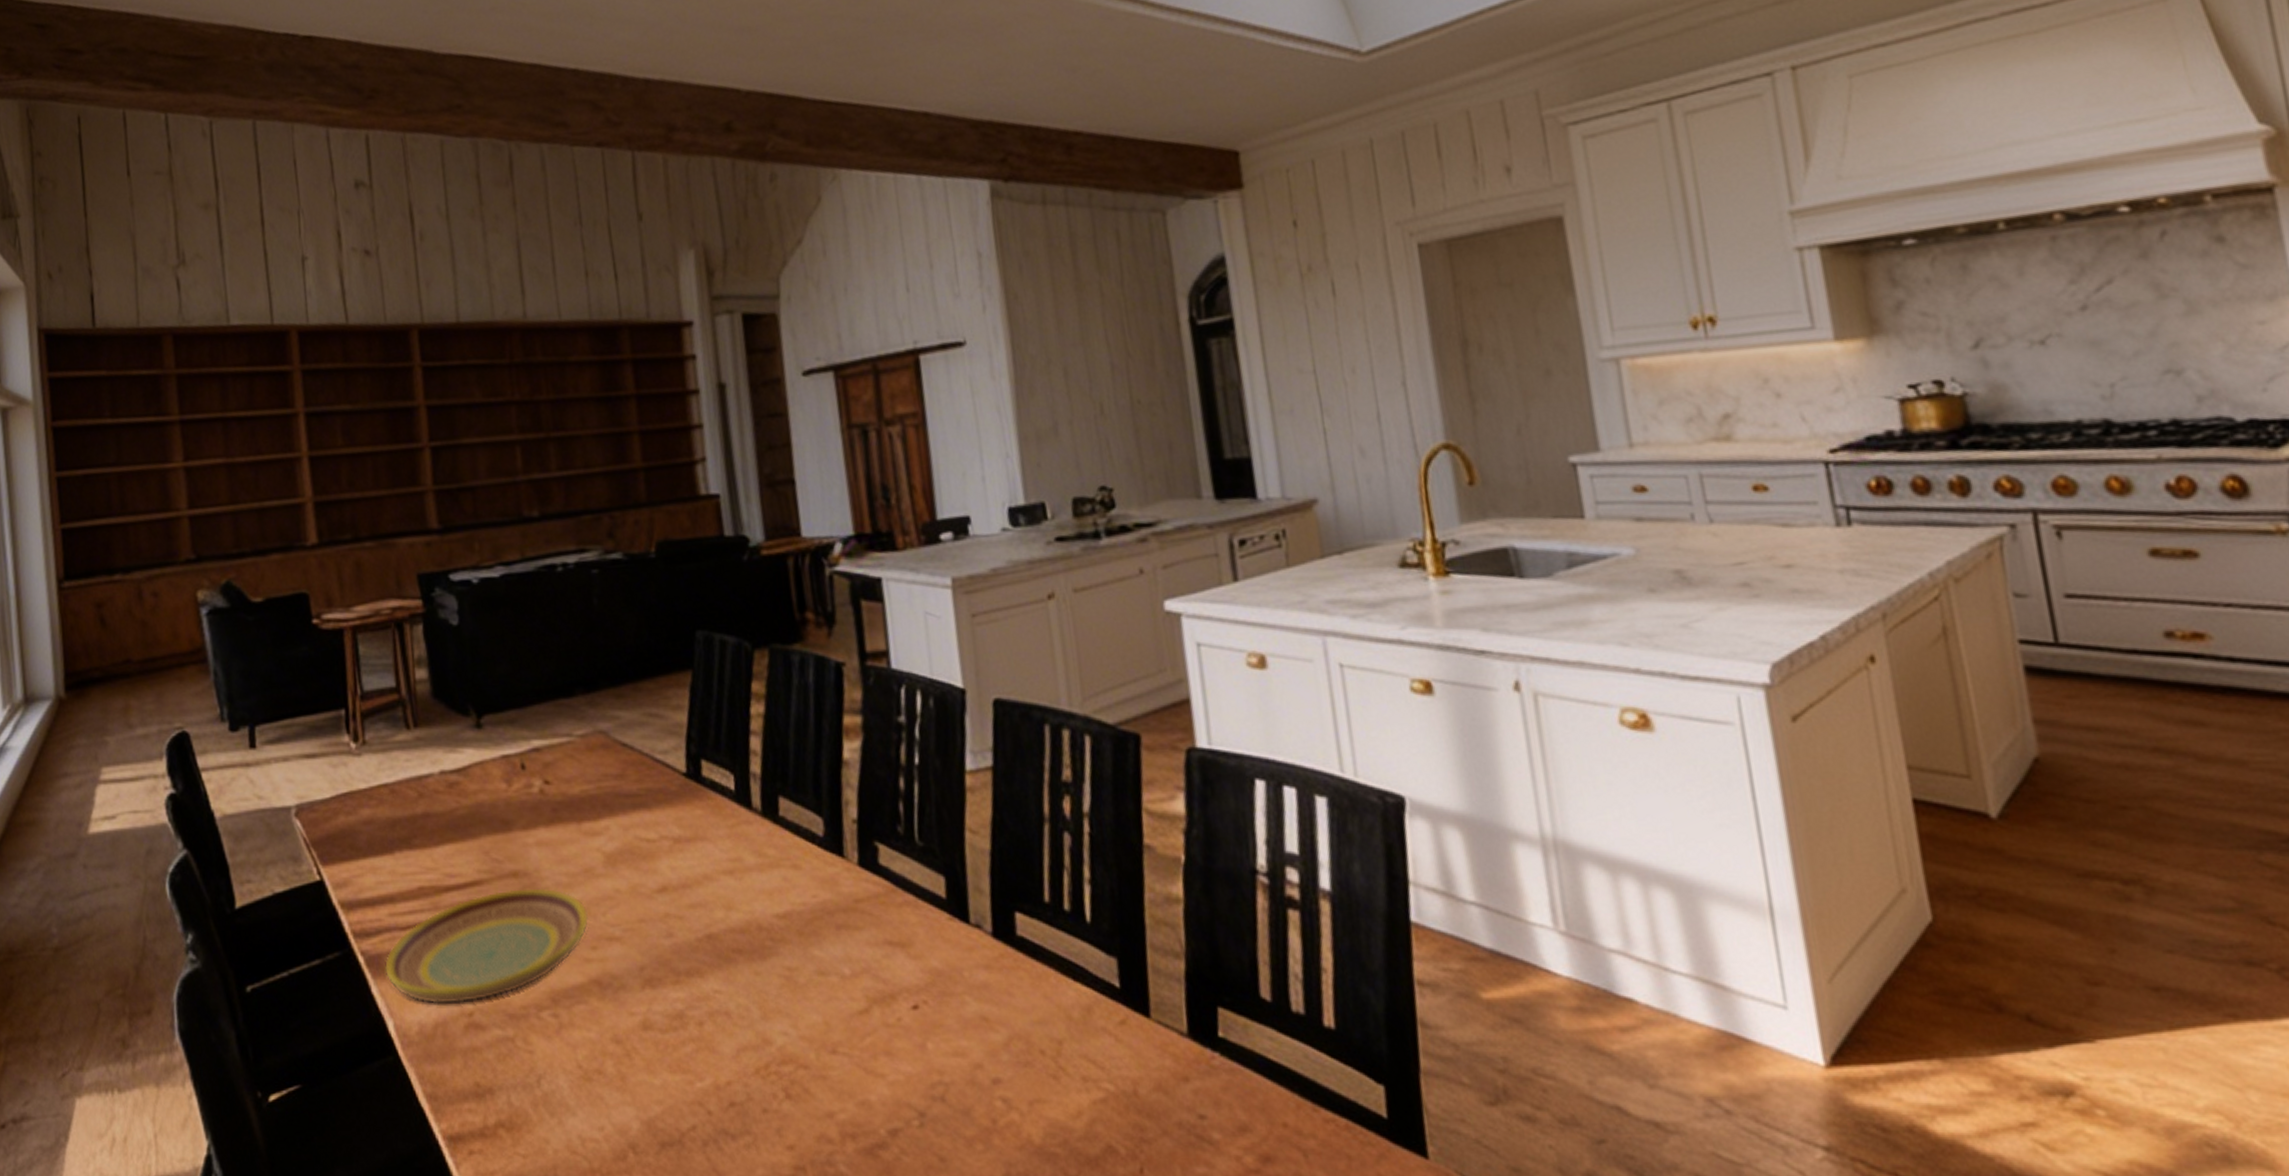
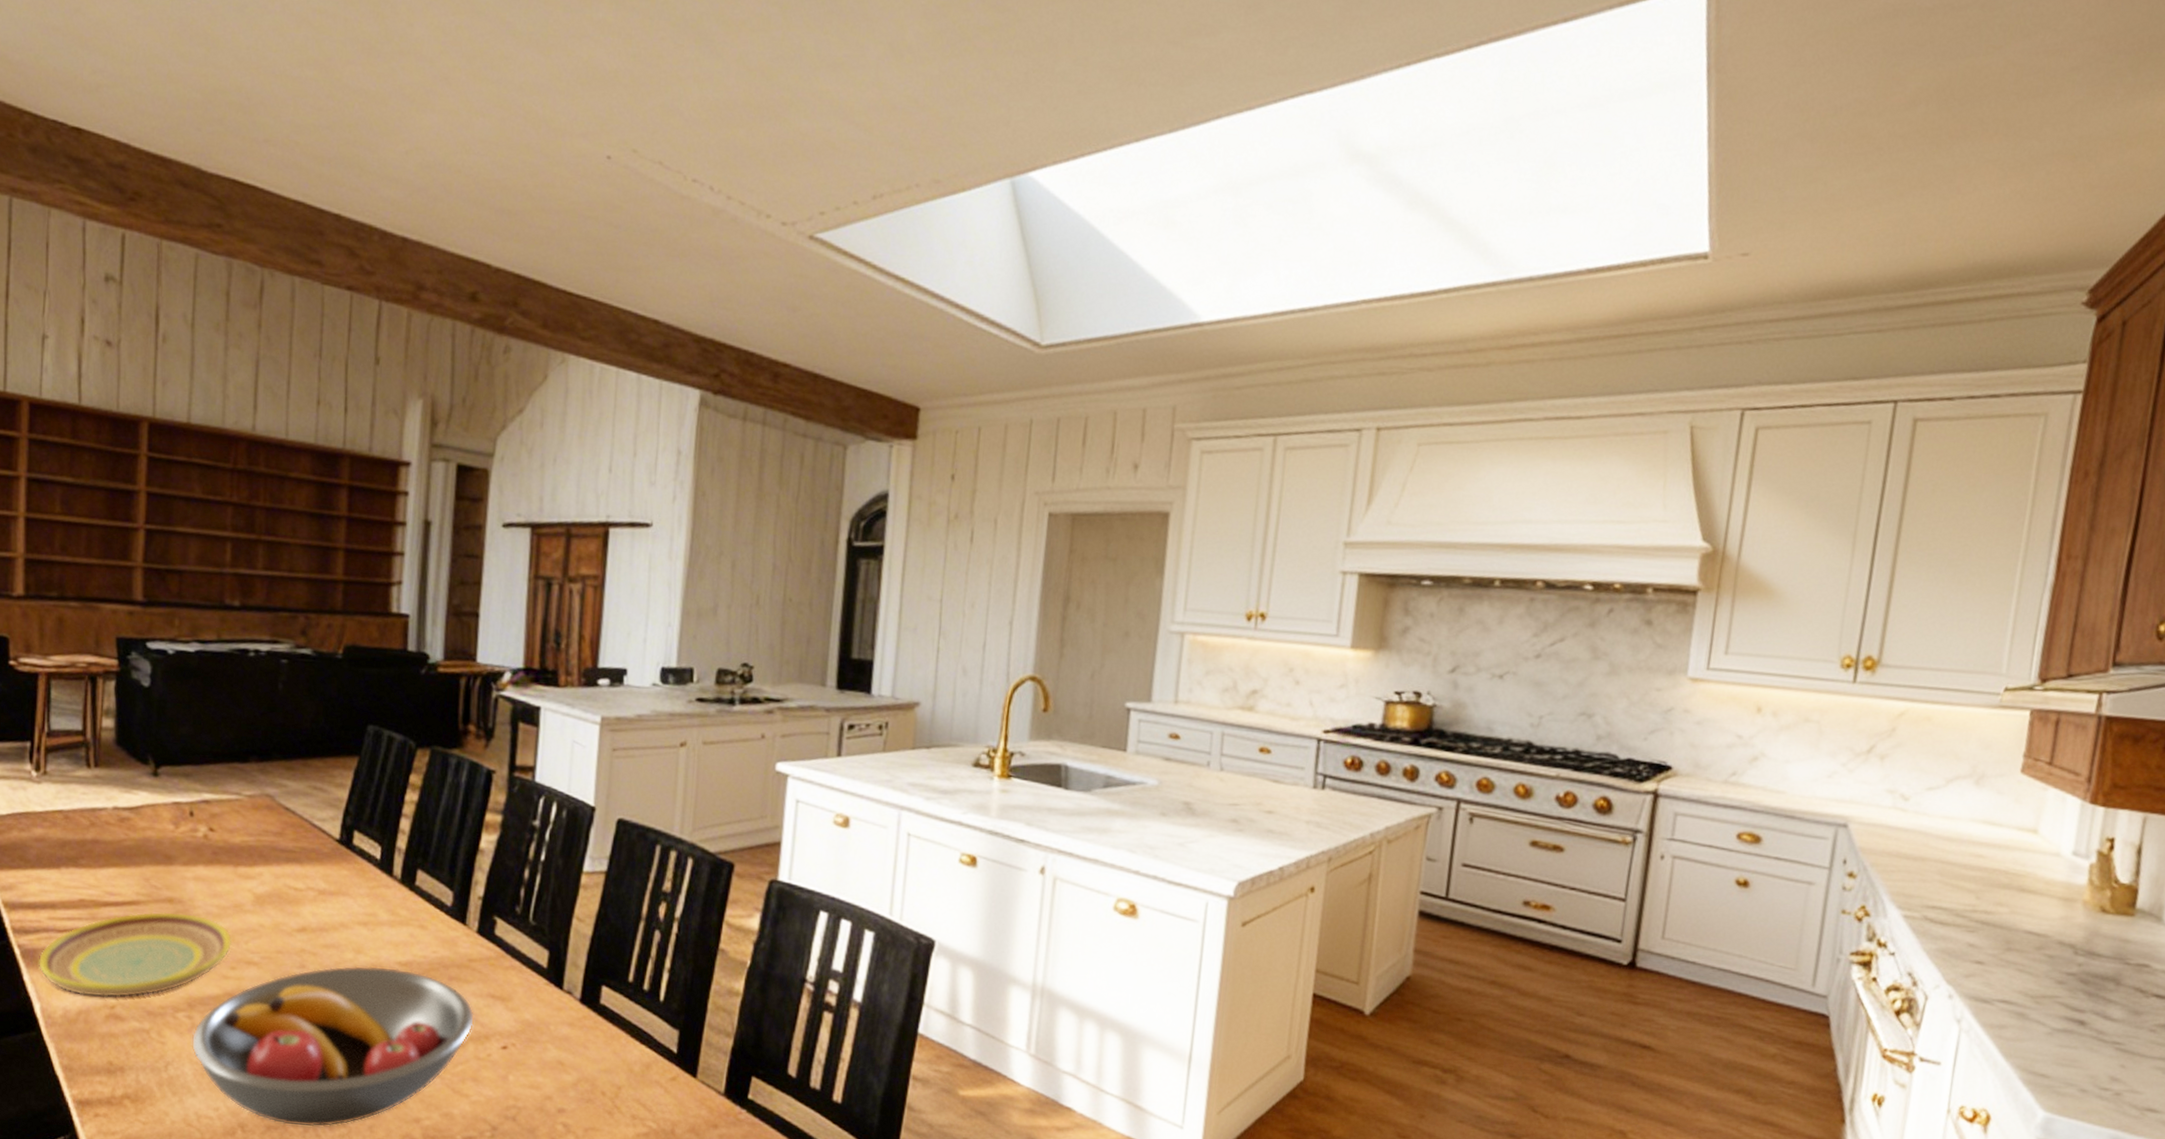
fruit bowl: none [561,923,875,1139] -> present [192,966,474,1127]

